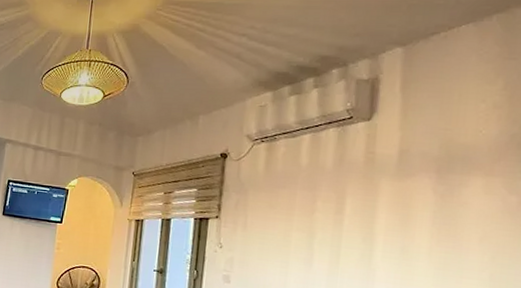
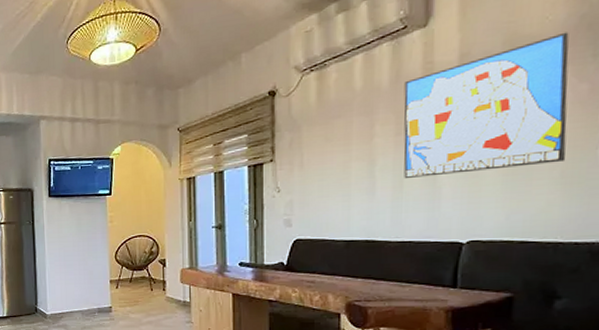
wall art: none [340,147,500,266] -> present [403,32,569,179]

